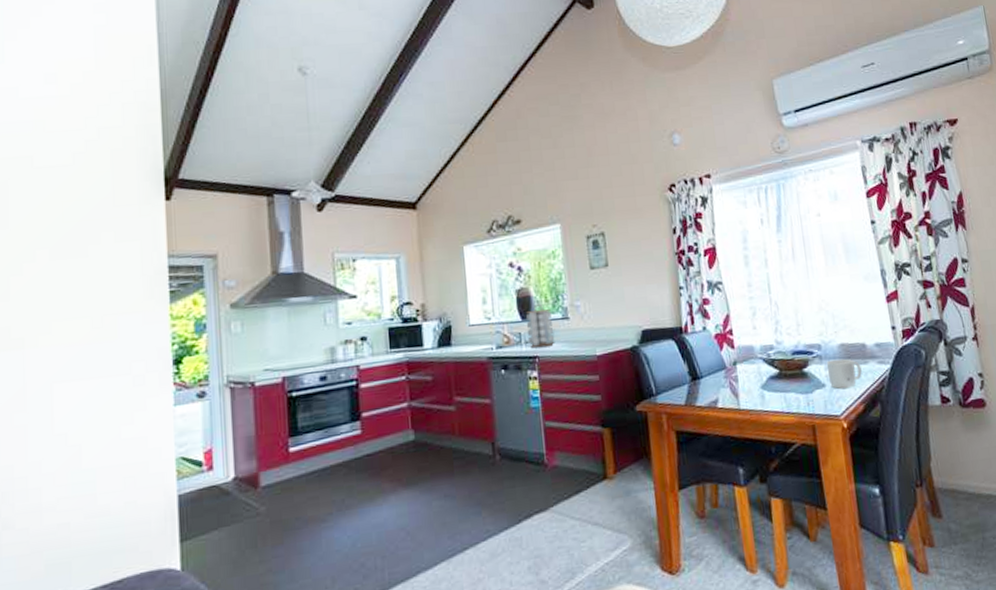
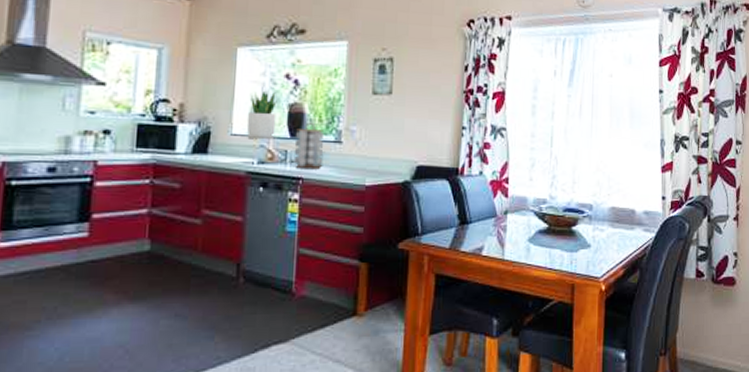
planter: none [481,279,508,328] -> present [247,89,277,140]
mug: present [826,358,862,389] -> none [595,221,627,252]

